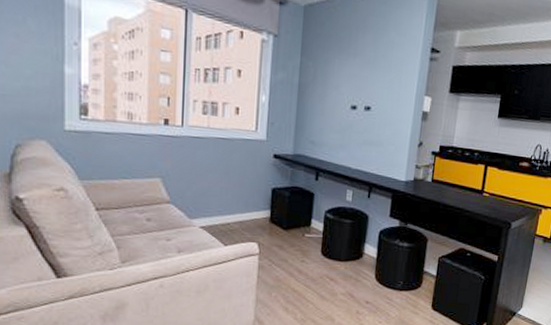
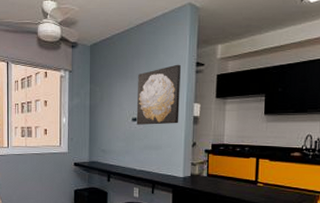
wall art: none [355,46,414,118] -> present [136,64,182,125]

